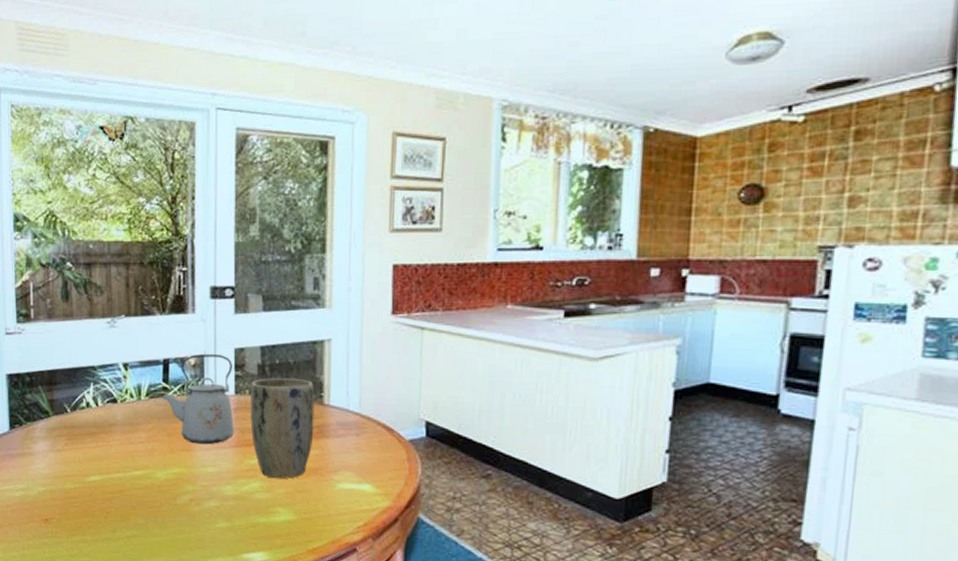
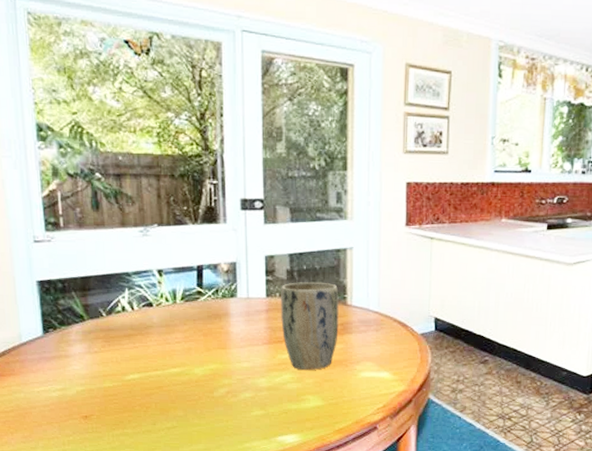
kettle: present [160,353,234,445] -> none [195,260,266,343]

